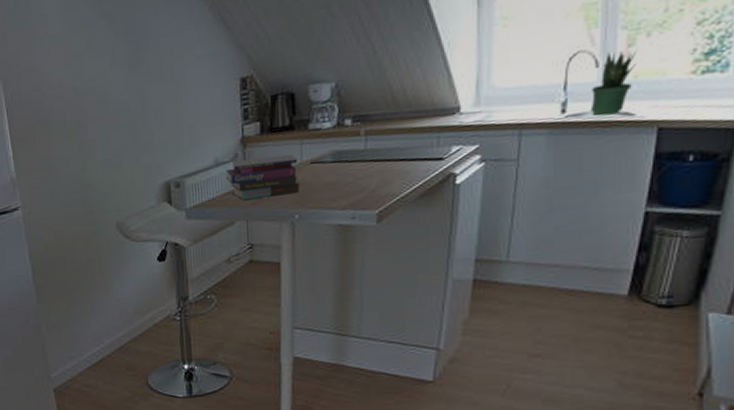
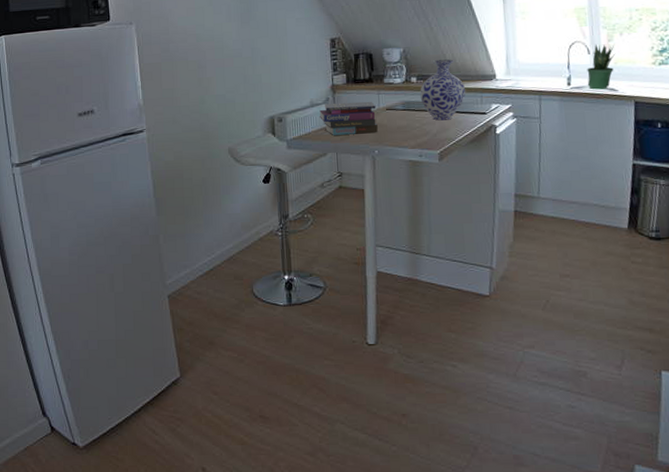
vase: none [355,91,418,173] -> present [420,59,466,121]

